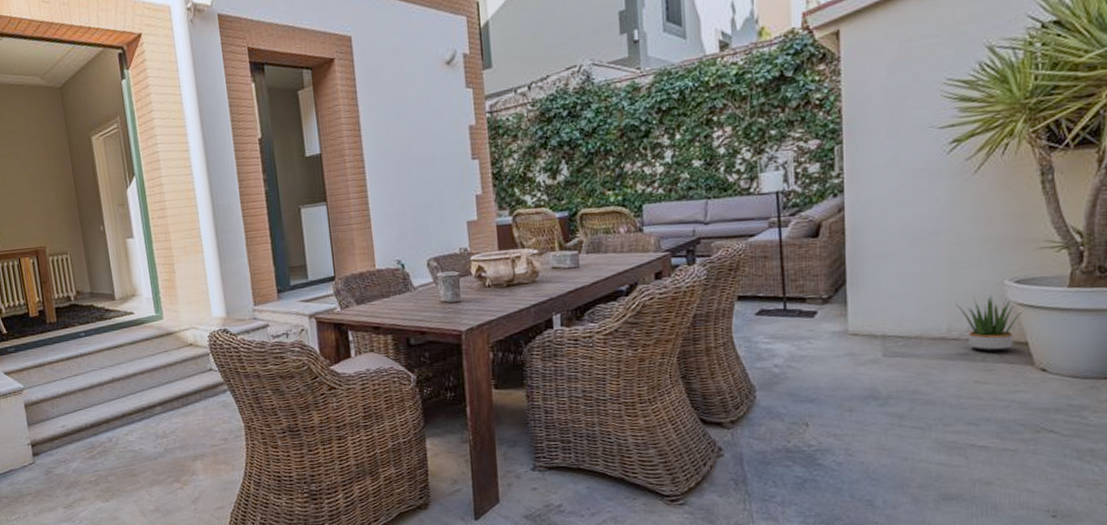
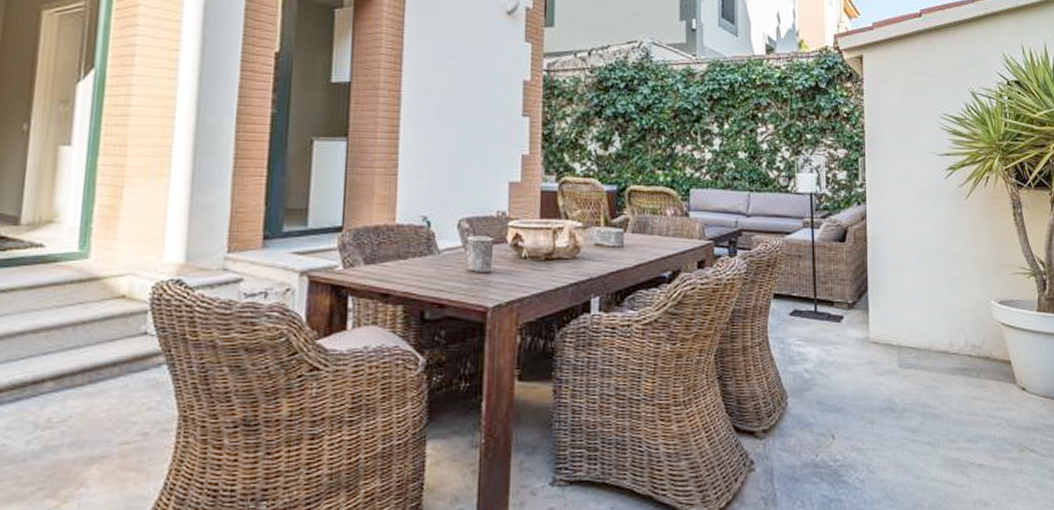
potted plant: present [955,295,1023,352] -> none [955,313,1006,369]

